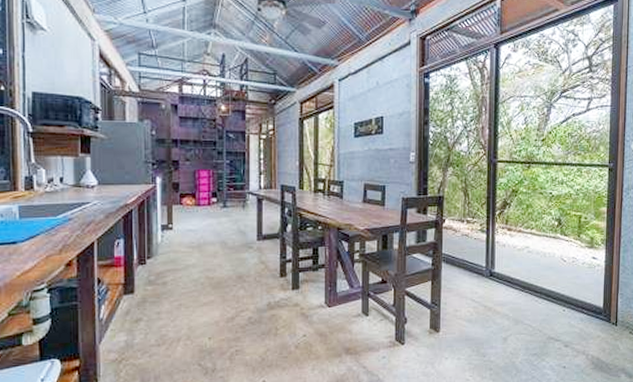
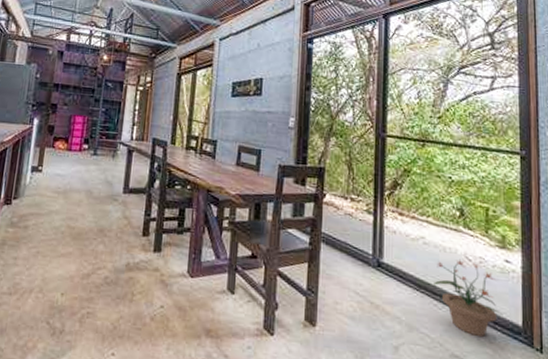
potted plant: none [536,261,589,321] -> present [434,259,503,338]

